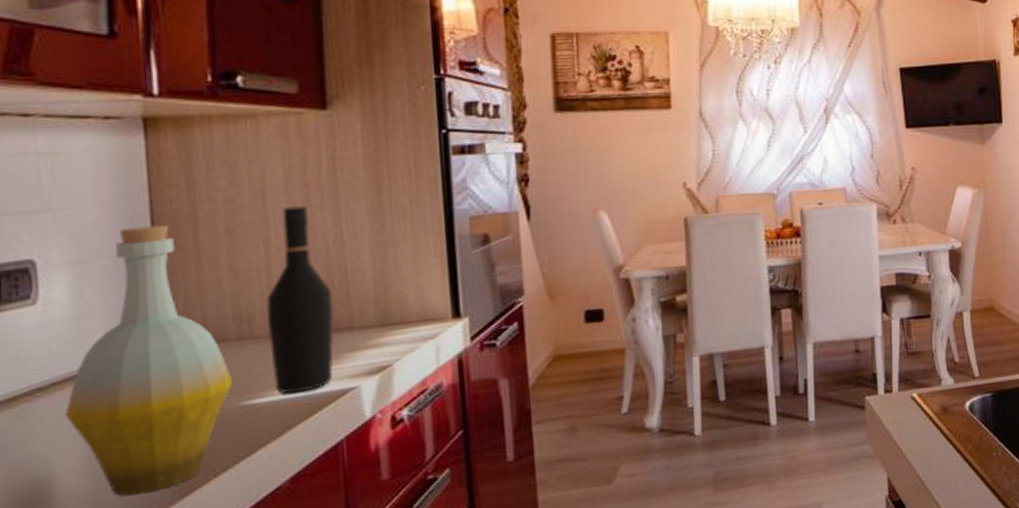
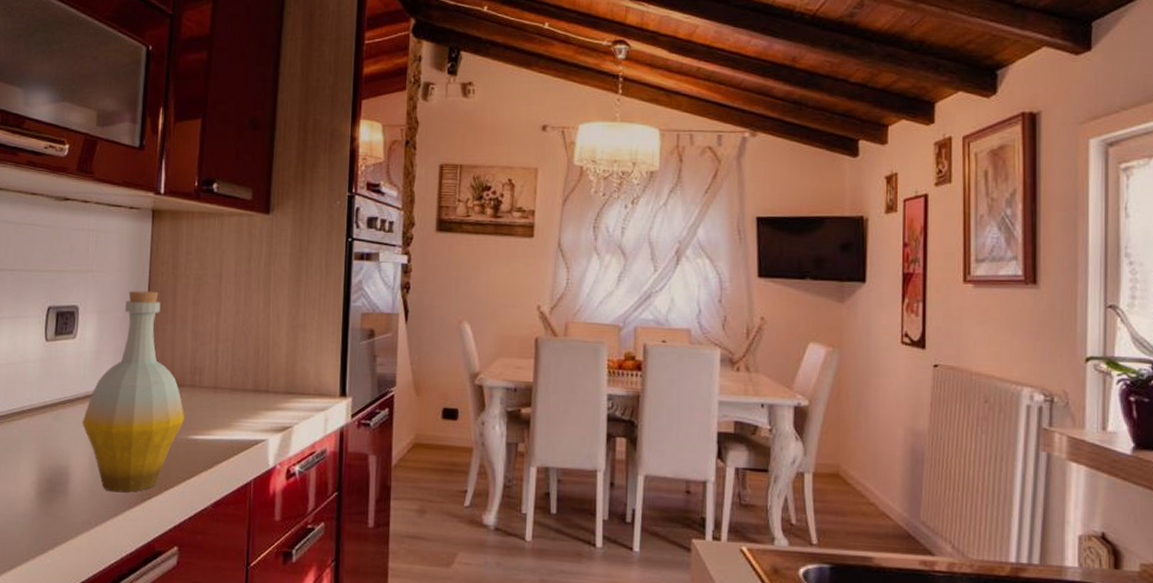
wine bottle: present [265,206,334,394] -> none [211,288,257,437]

